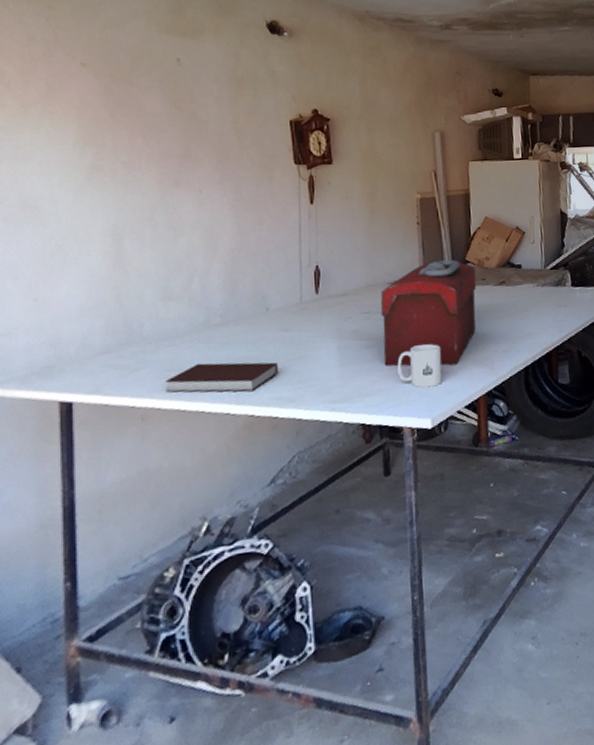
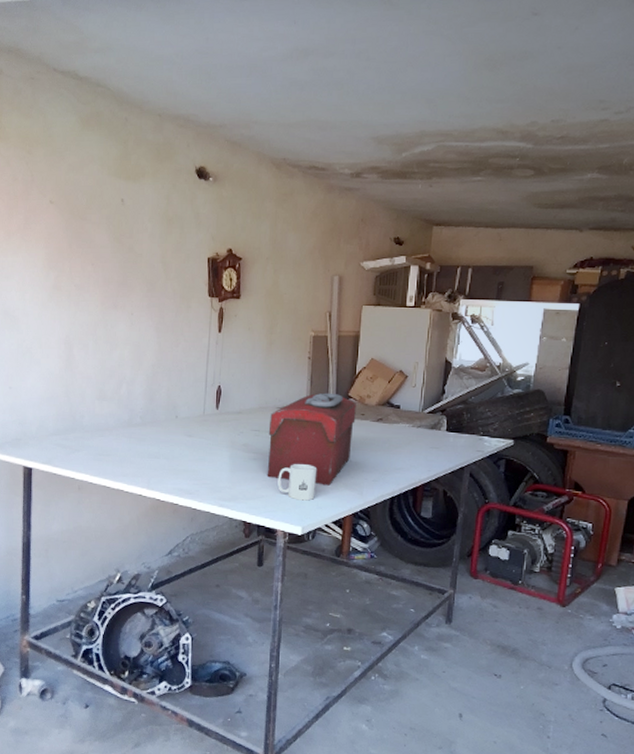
notebook: present [165,362,278,393] -> none [96,452,181,481]

